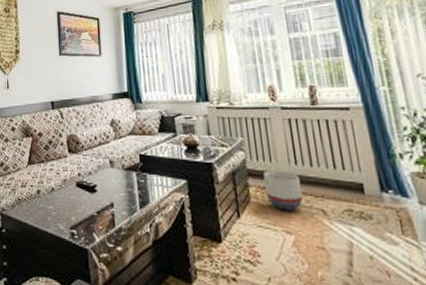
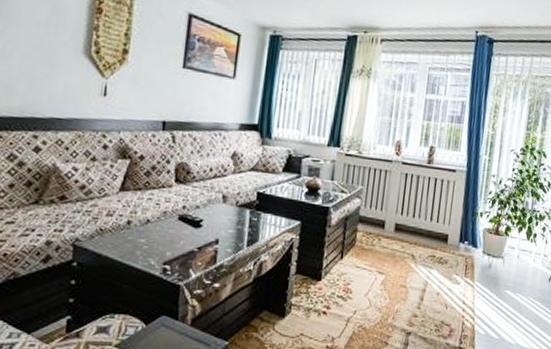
planter: present [263,170,303,211] -> none [370,218,402,254]

